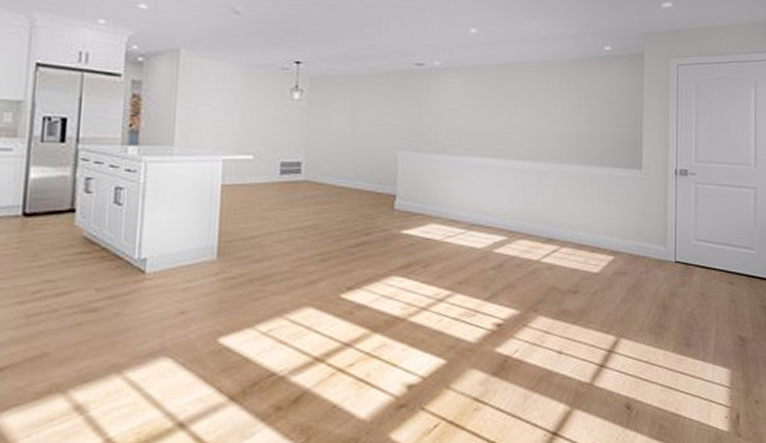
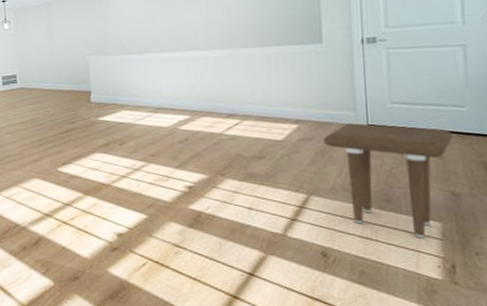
side table: none [635,258,744,387] -> present [323,123,454,238]

